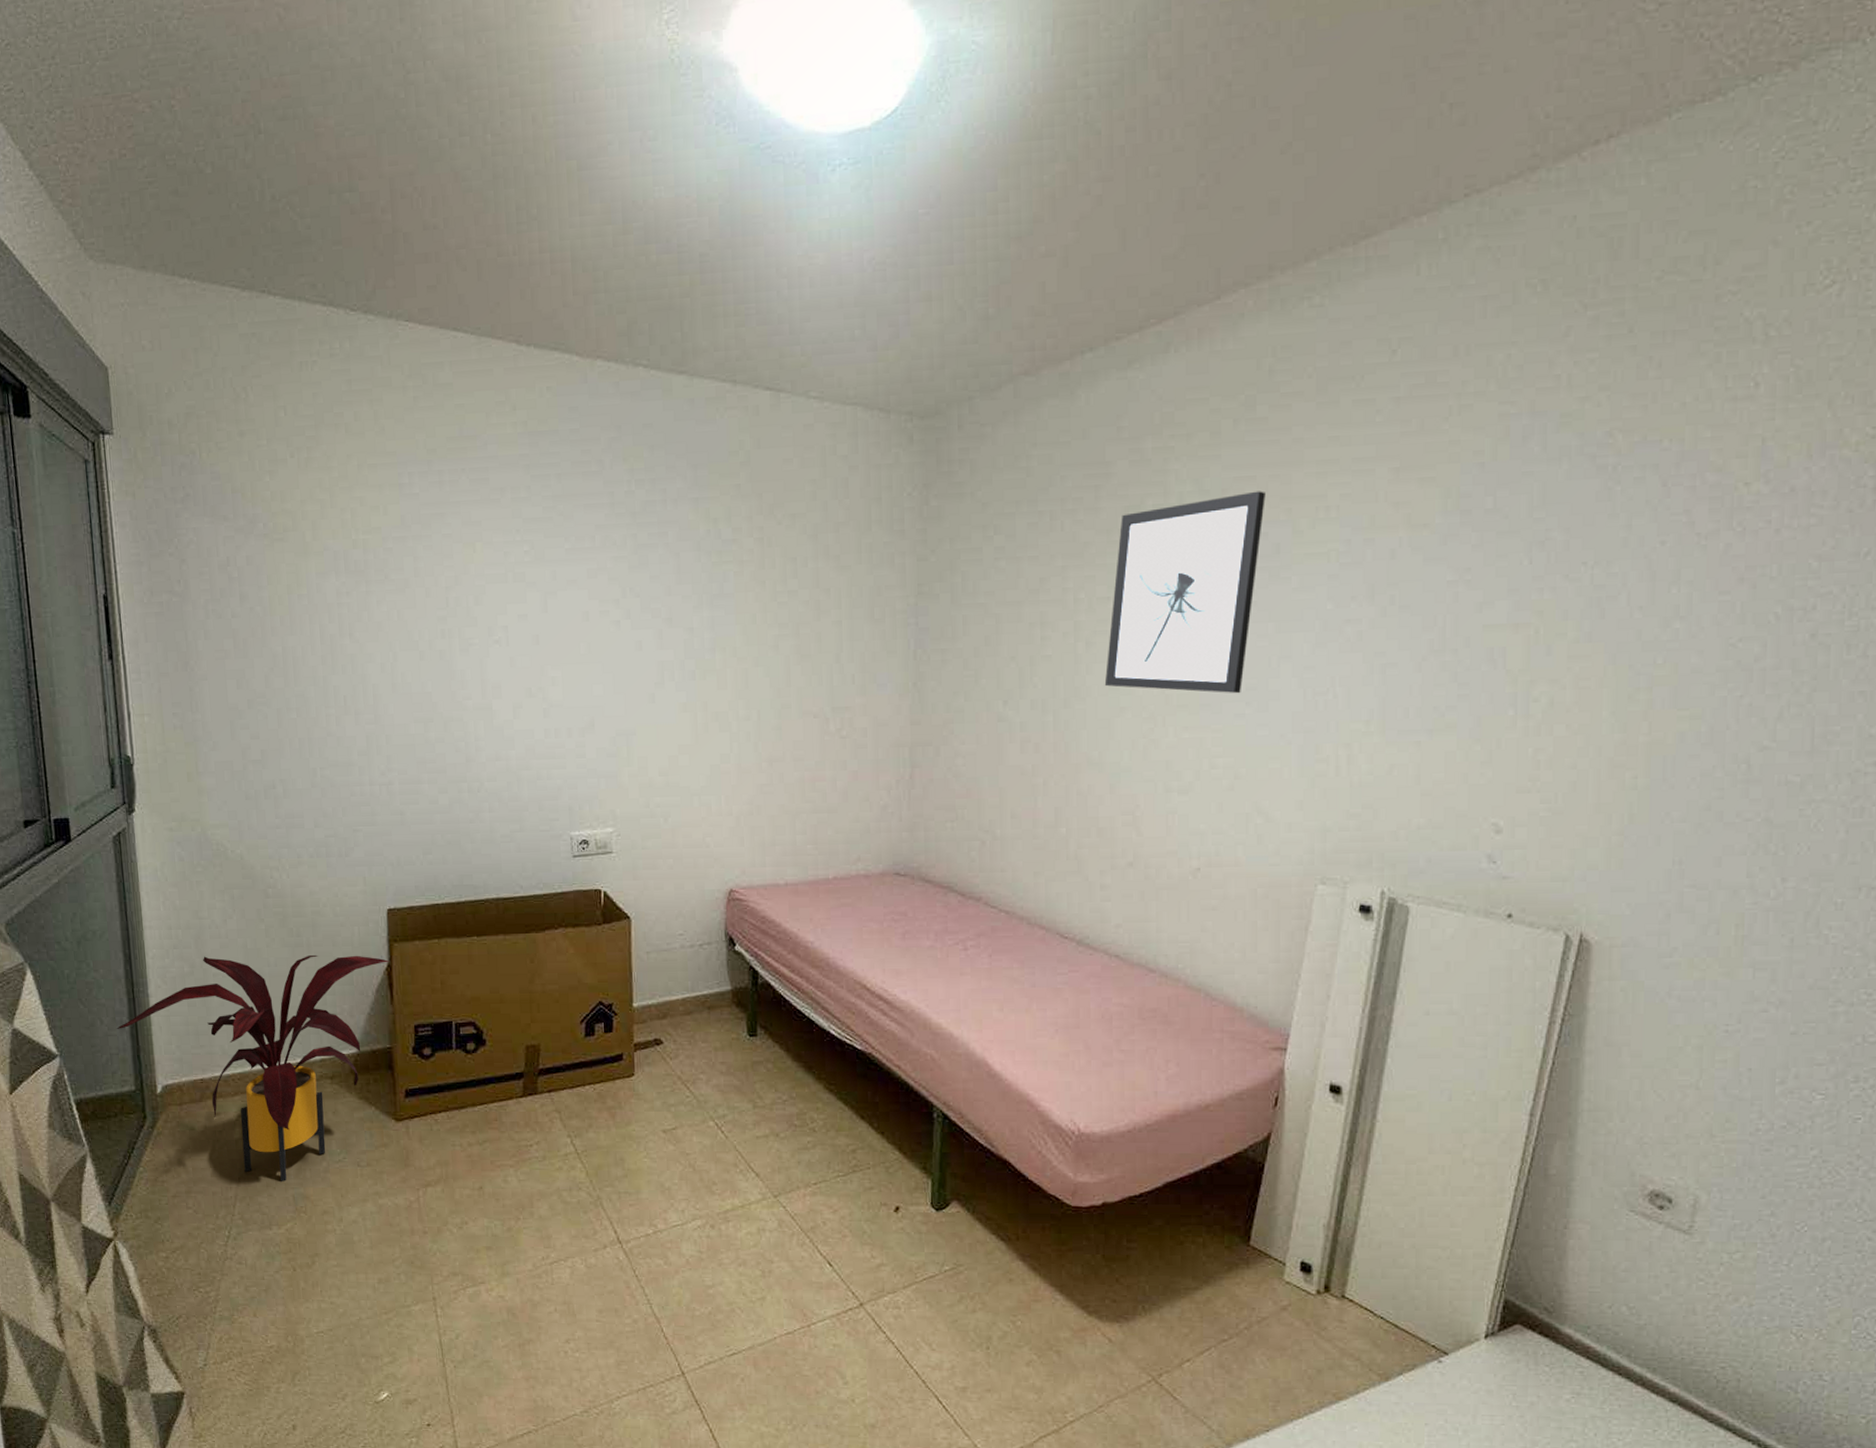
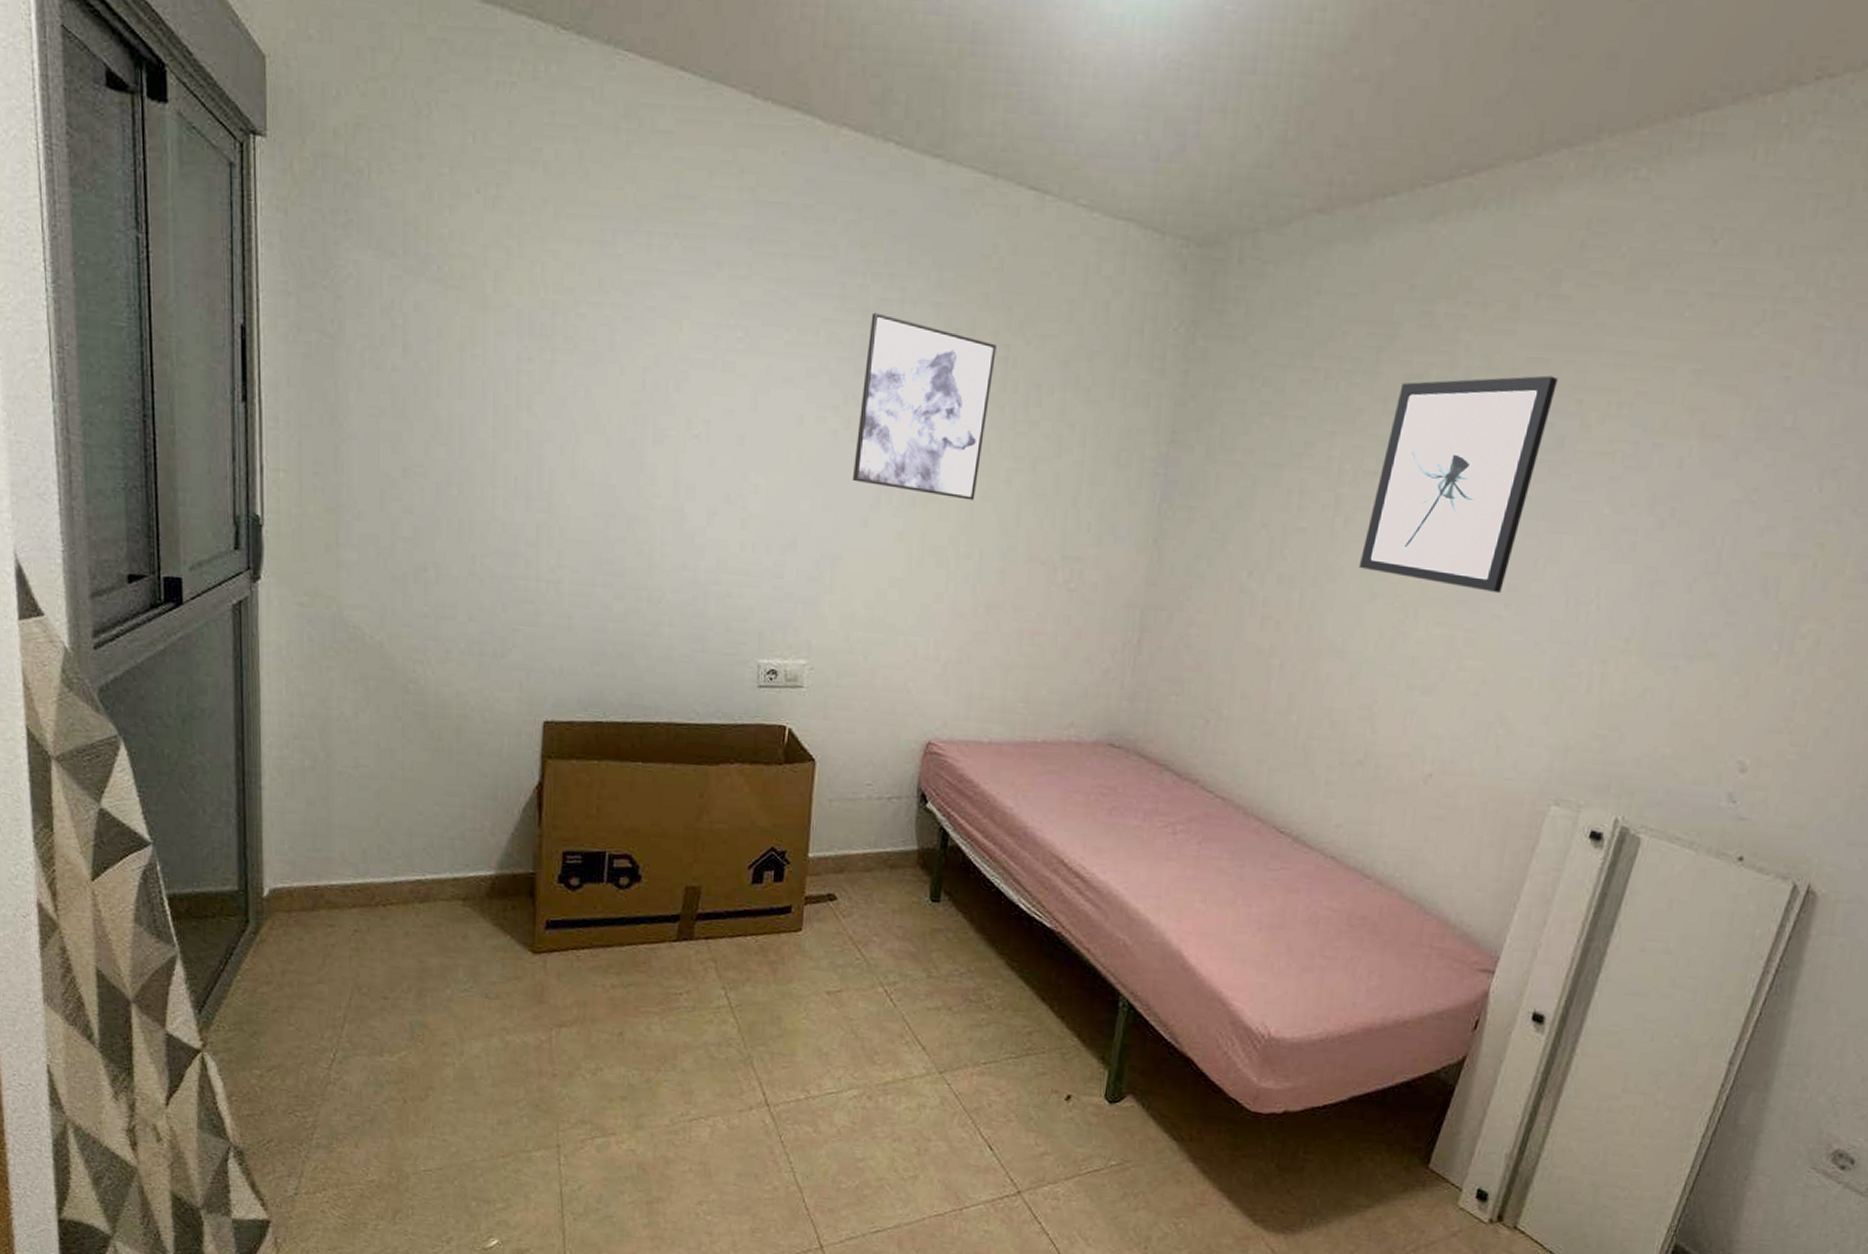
house plant: present [116,954,390,1182] -> none [221,751,541,1007]
wall art: none [636,514,752,668] -> present [852,312,997,500]

